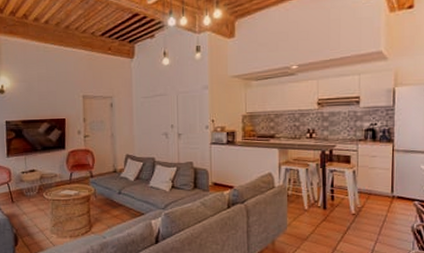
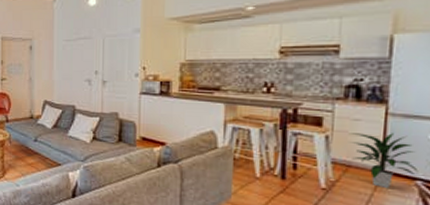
indoor plant: none [371,165,416,210] -> present [351,133,419,189]

